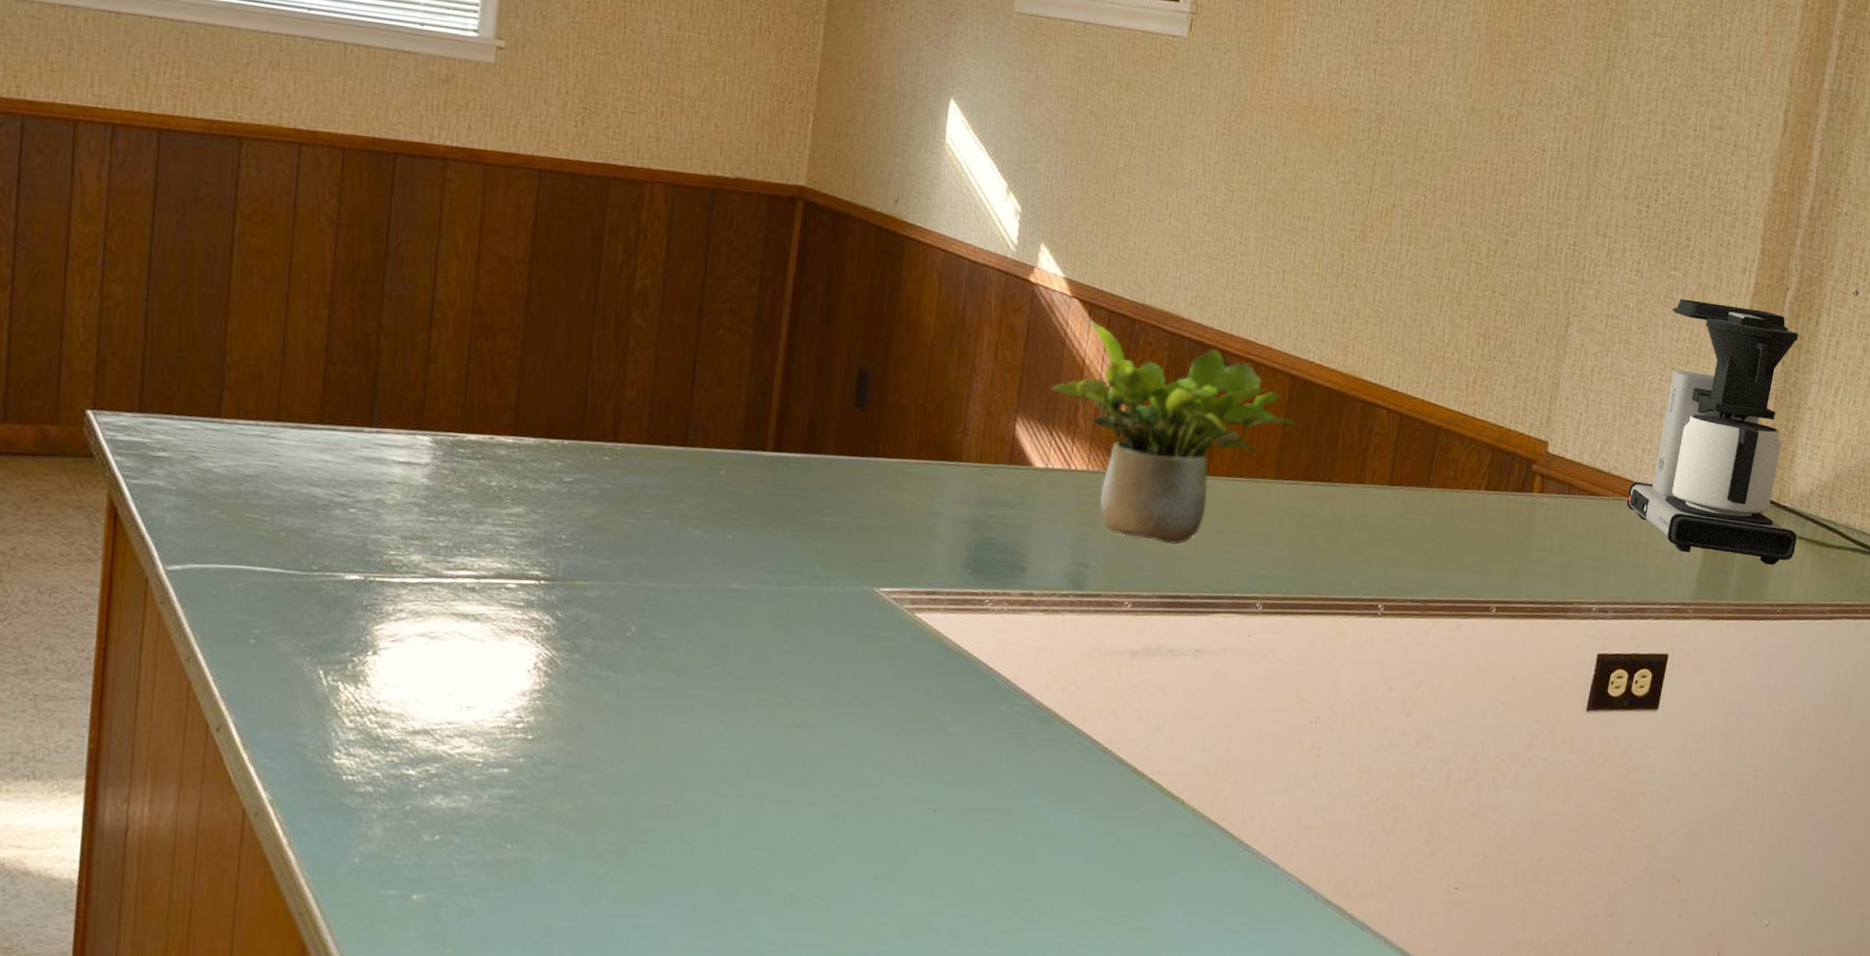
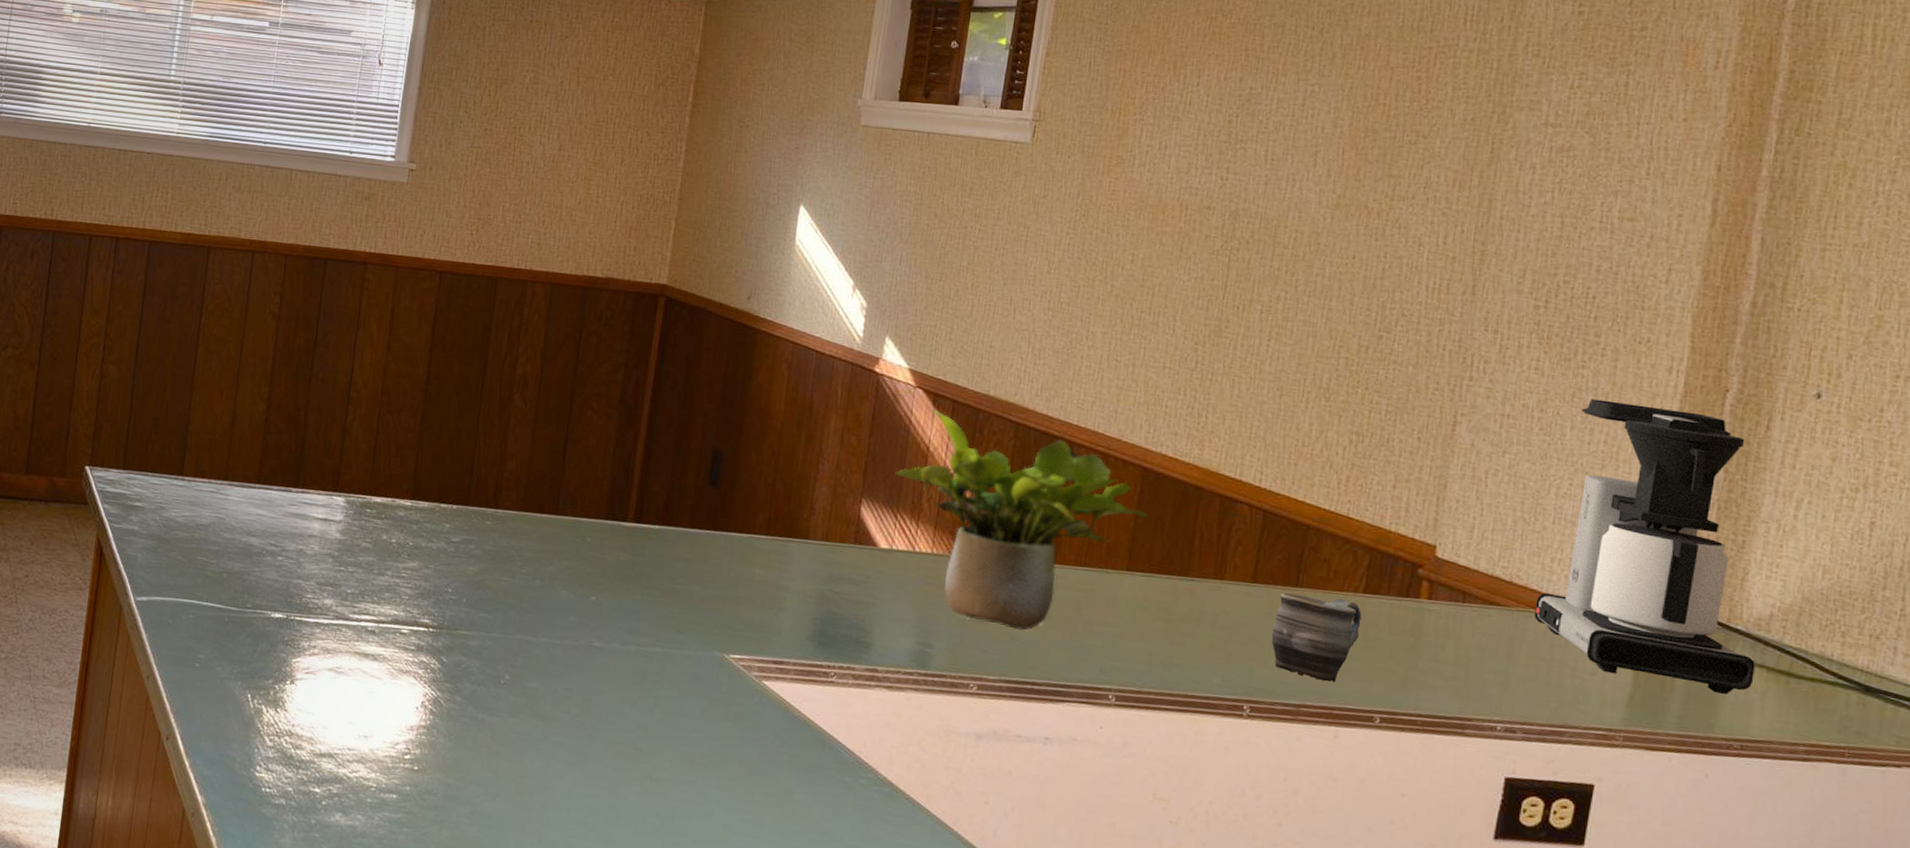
mug: none [1404,493,1483,577] -> present [1271,592,1362,683]

